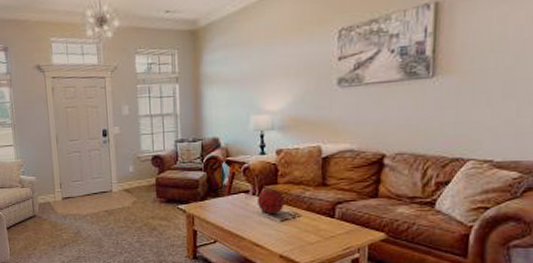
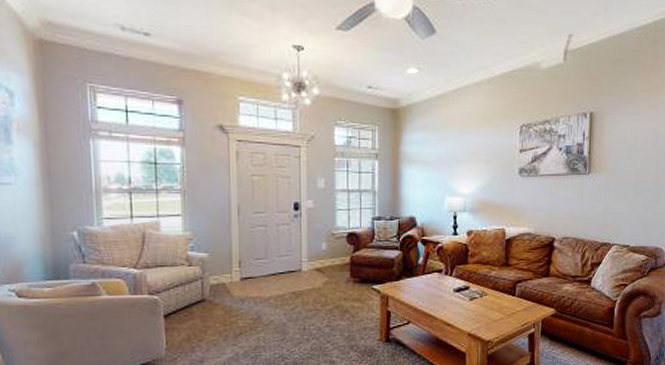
decorative orb: present [256,189,285,215] -> none [448,268,474,294]

